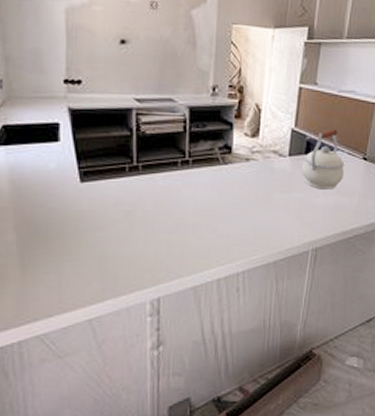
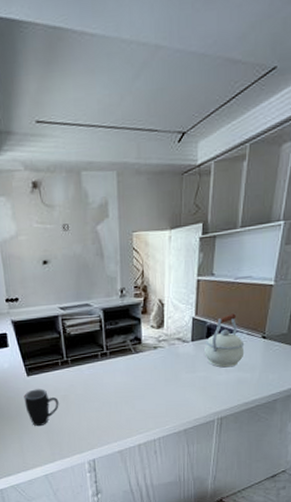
mug: none [72,200,120,252] -> present [24,389,59,427]

